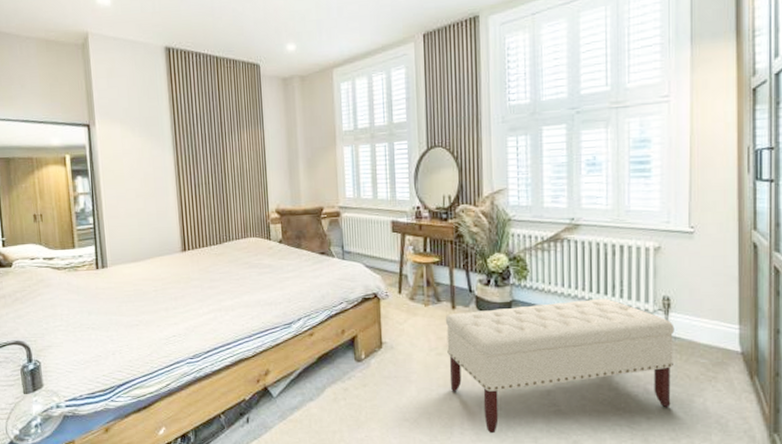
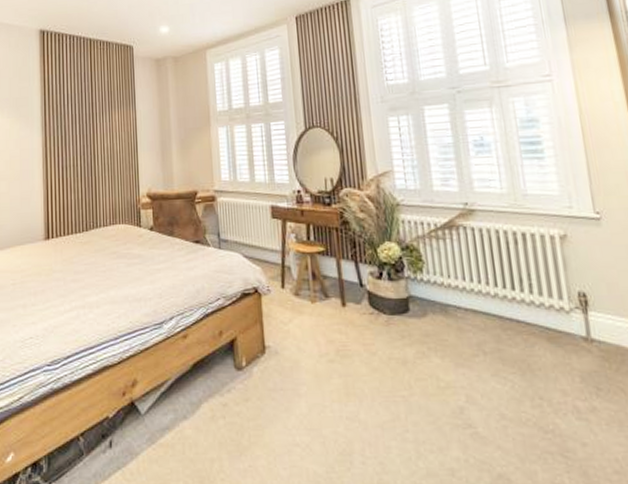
bench: present [445,299,675,434] -> none [335,295,608,464]

